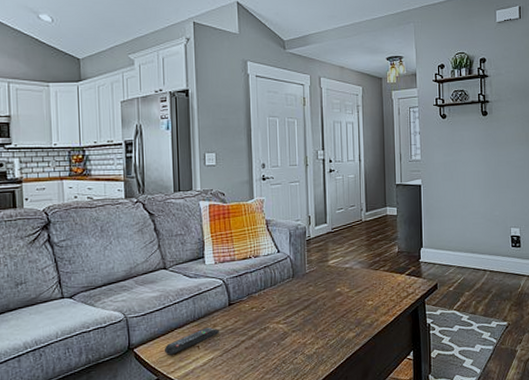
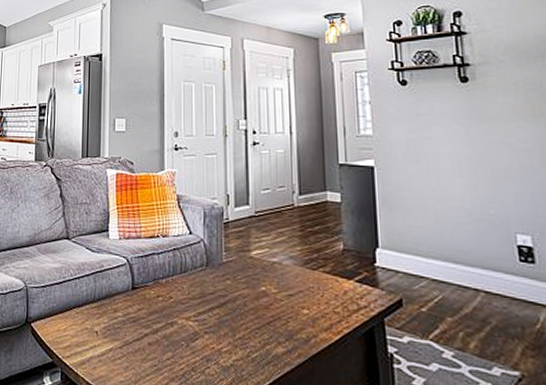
remote control: present [164,327,220,355] -> none [61,310,121,337]

